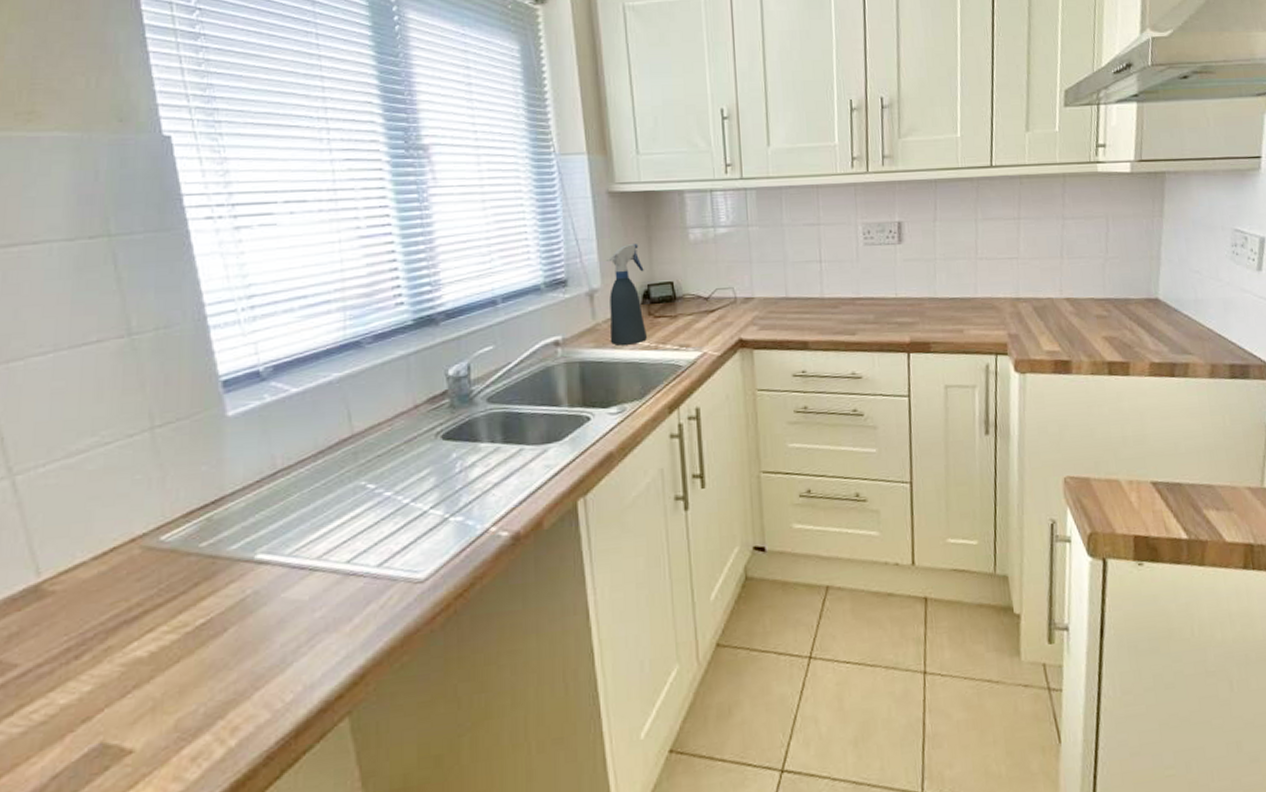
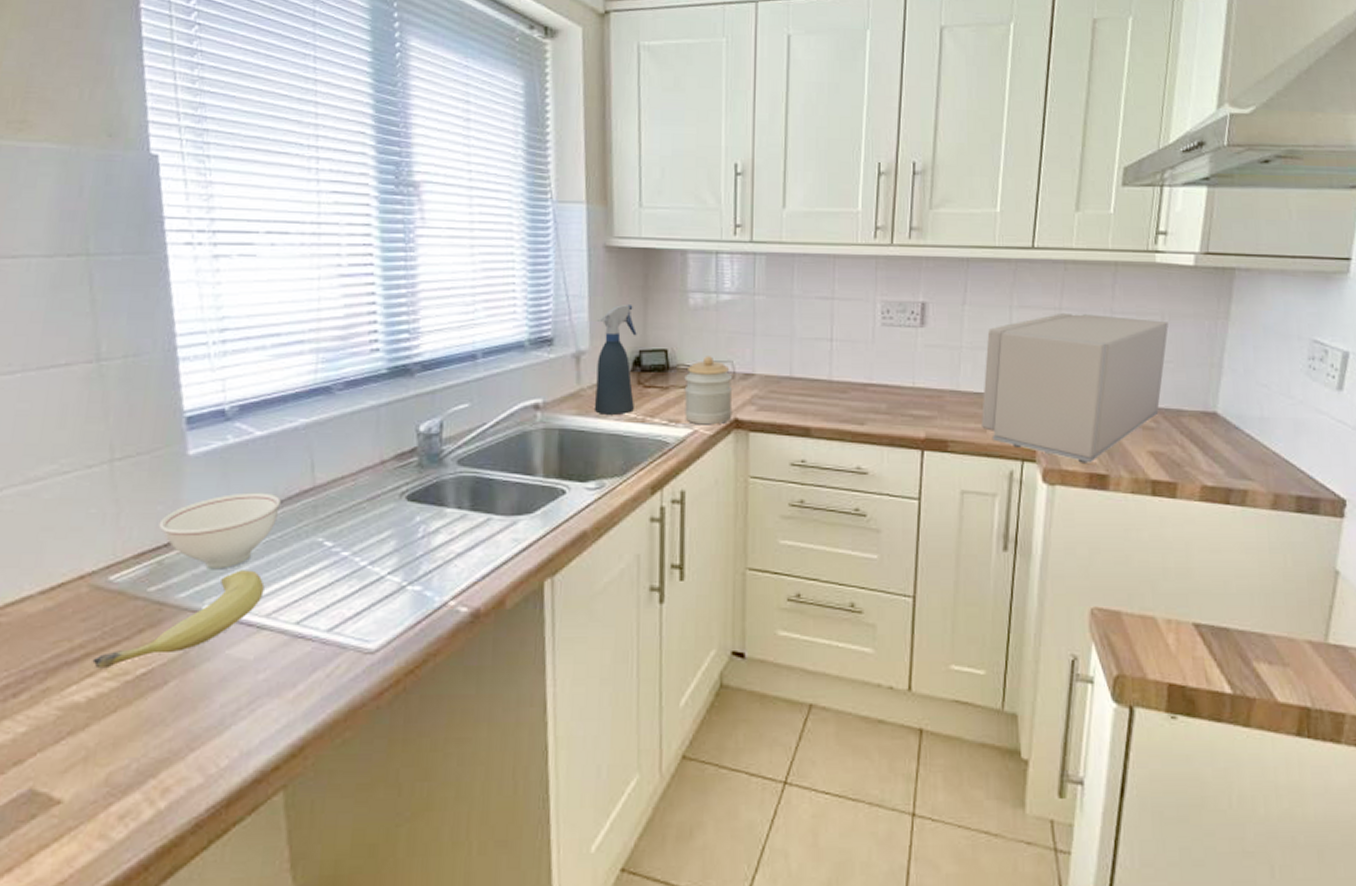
fruit: none [151,517,313,624] -> present [92,570,265,669]
bowl: none [204,444,321,521] -> present [158,492,281,570]
jar: none [691,284,737,347] -> present [684,356,733,425]
microwave: none [957,221,1113,352] -> present [981,312,1169,463]

